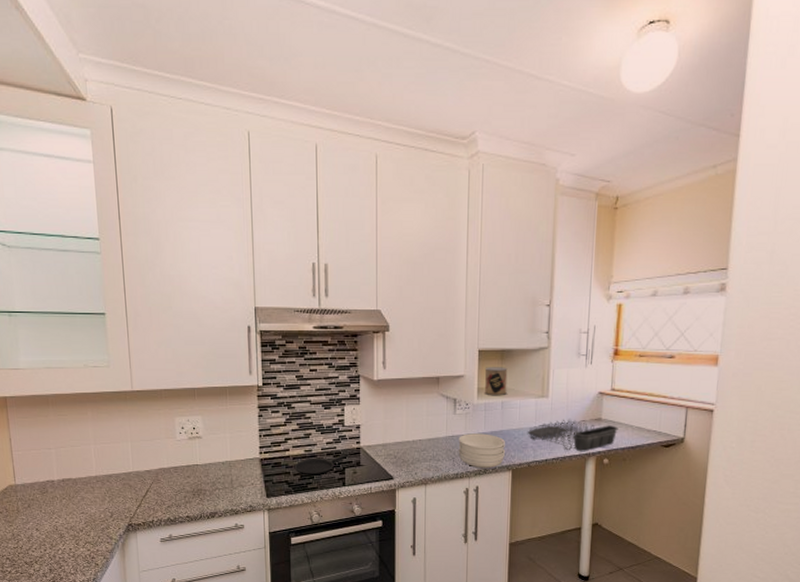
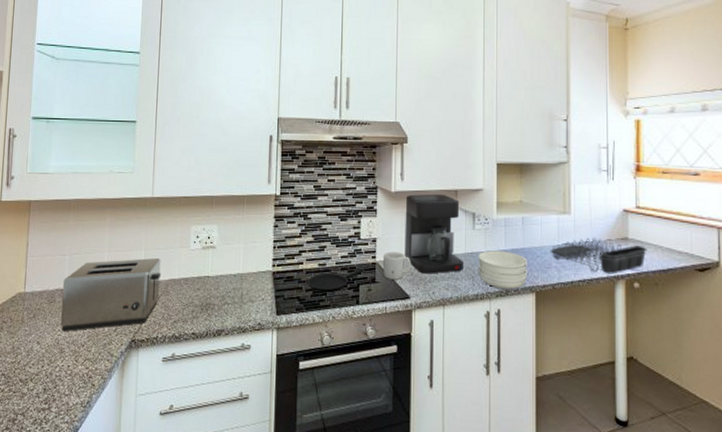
toaster: none [52,448,151,518] -> present [60,257,162,331]
mug: none [368,437,394,462] -> present [383,251,411,280]
coffee maker: none [388,381,444,457] -> present [404,193,463,274]
tin can: present [484,367,508,396] -> none [503,181,527,212]

